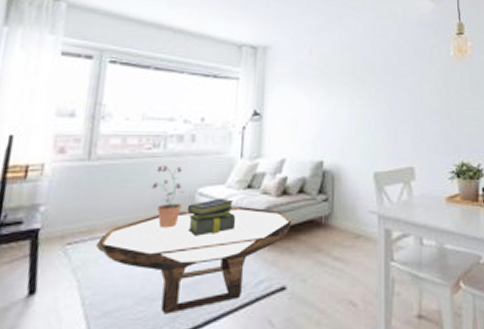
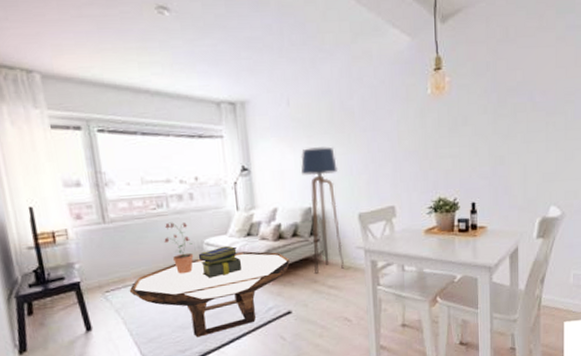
floor lamp: none [317,98,356,240] -> present [301,147,345,274]

